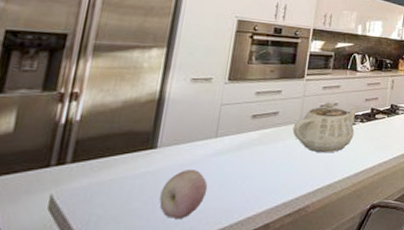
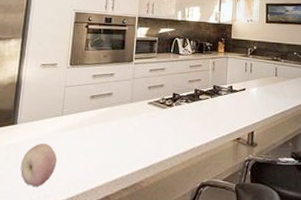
teapot: present [292,102,360,153] -> none [125,83,184,132]

